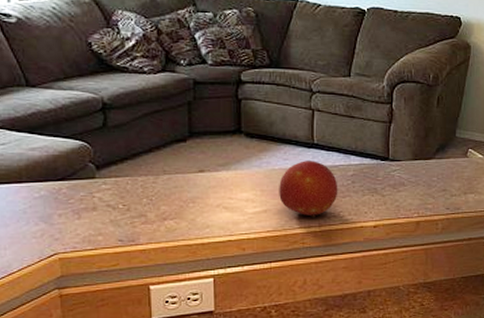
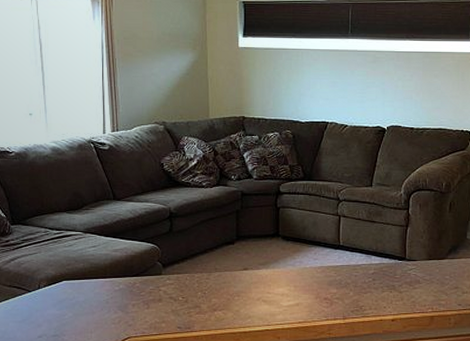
fruit: present [279,161,338,218] -> none [309,260,361,311]

